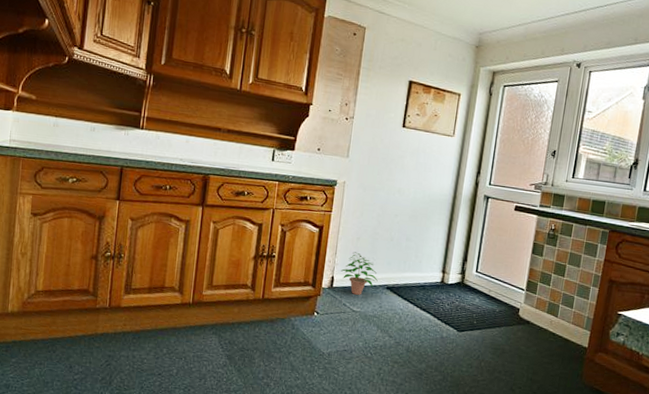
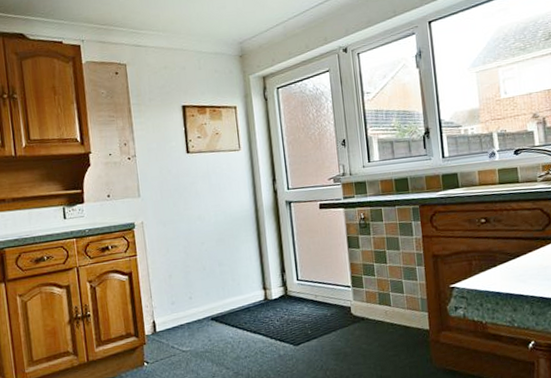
potted plant: present [340,252,378,295] -> none [160,290,200,334]

